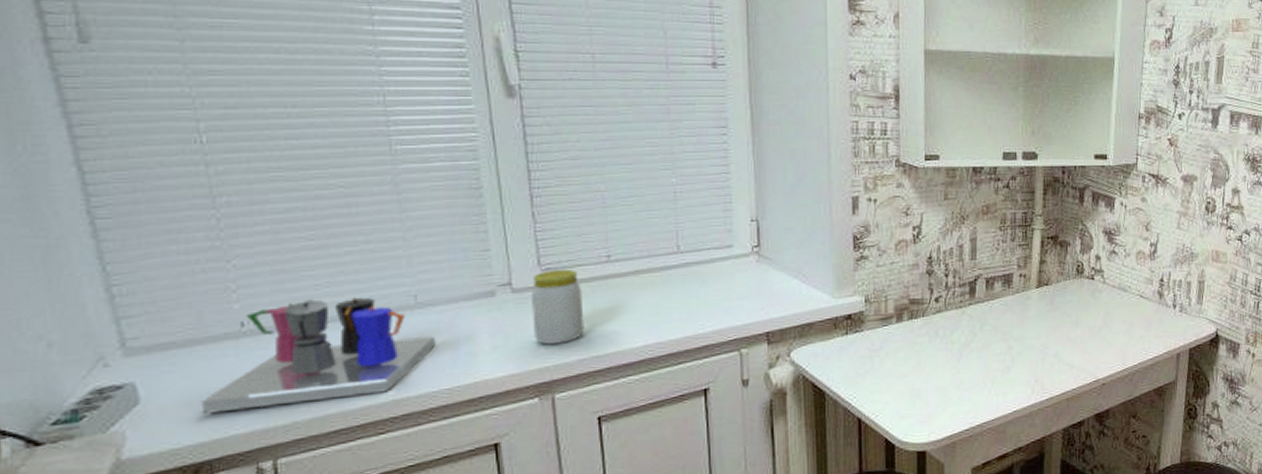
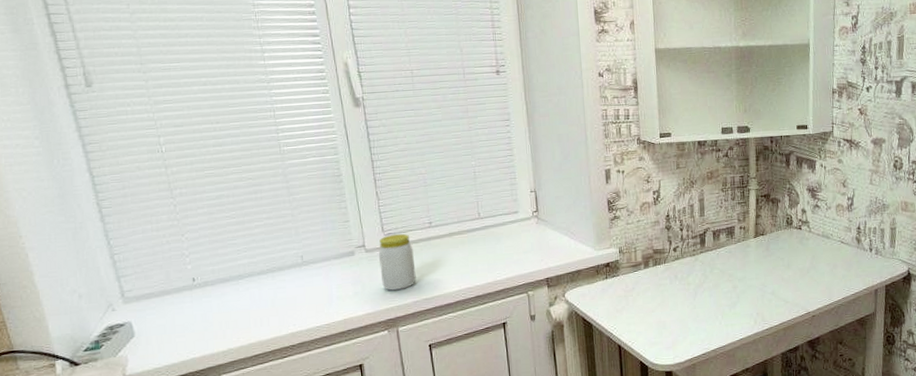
coffee maker: present [200,297,435,414] -> none [171,258,317,343]

